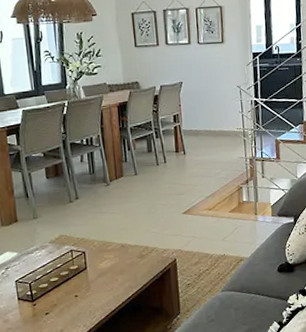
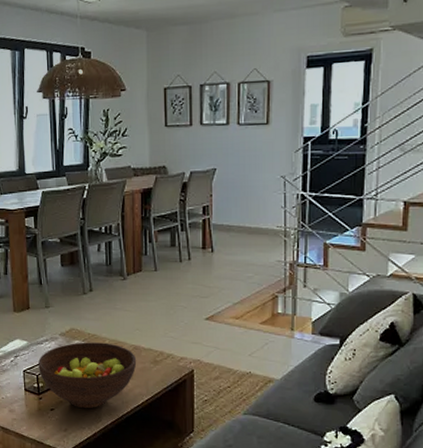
fruit bowl: none [30,244,125,308] -> present [38,342,137,409]

